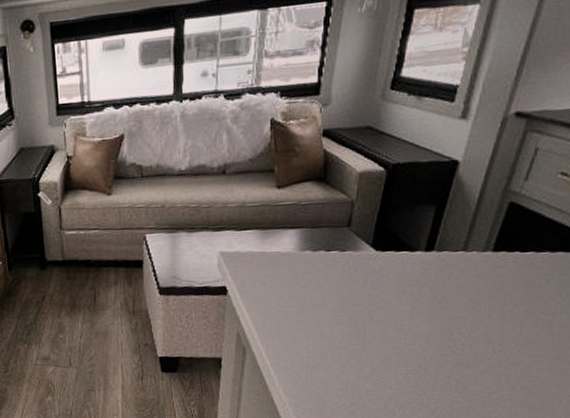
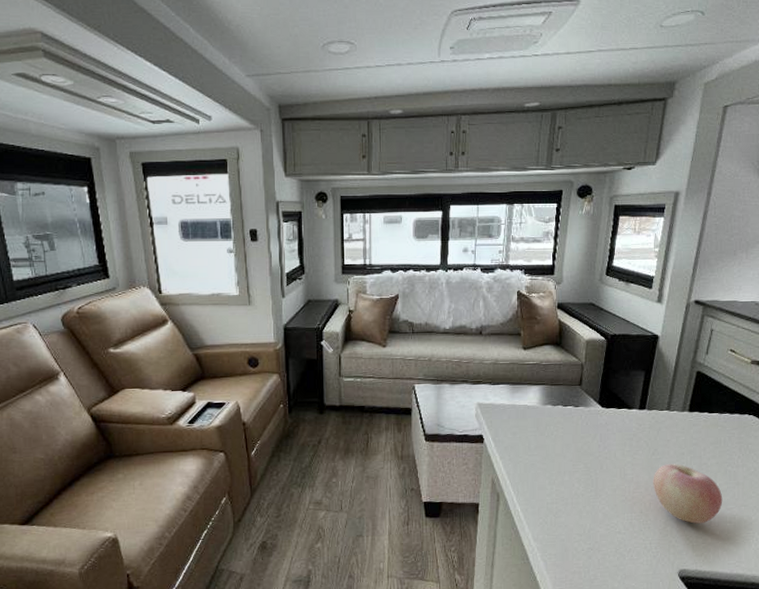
apple: none [437,312,530,378] -> present [653,464,723,524]

